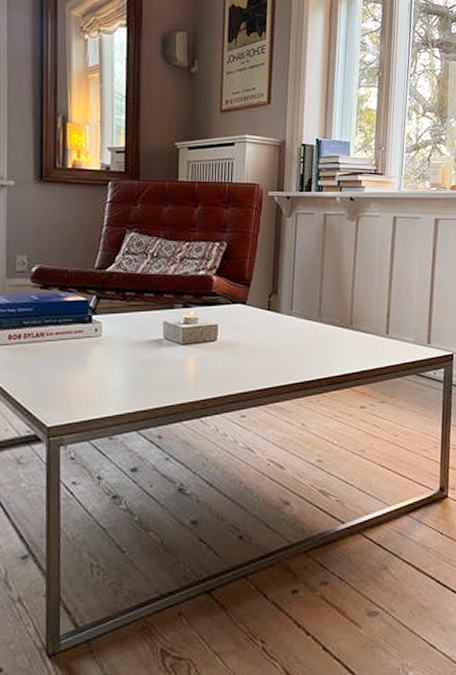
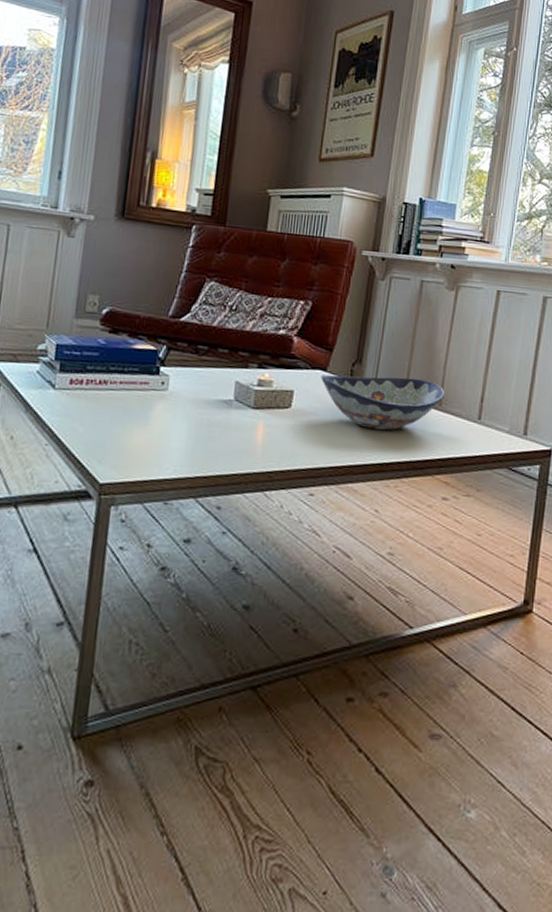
decorative bowl: none [241,303,355,353] -> present [320,374,445,431]

